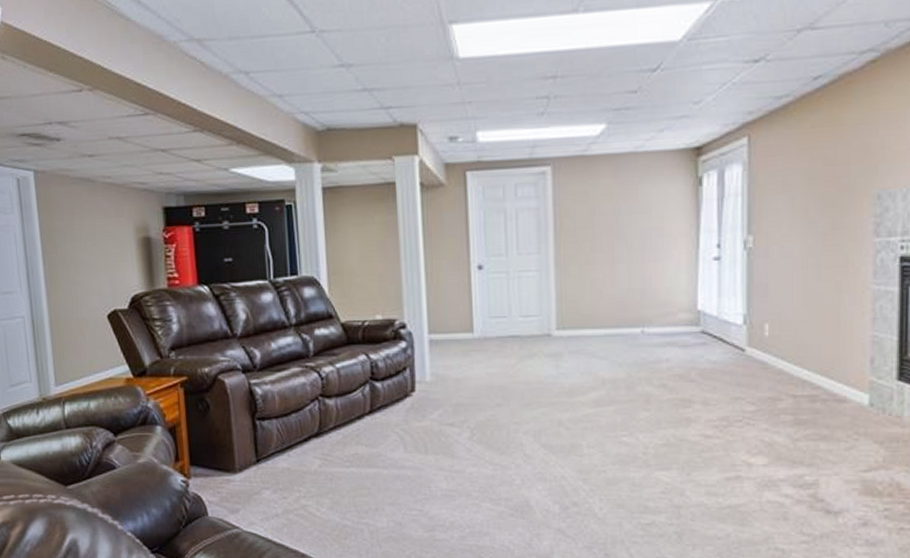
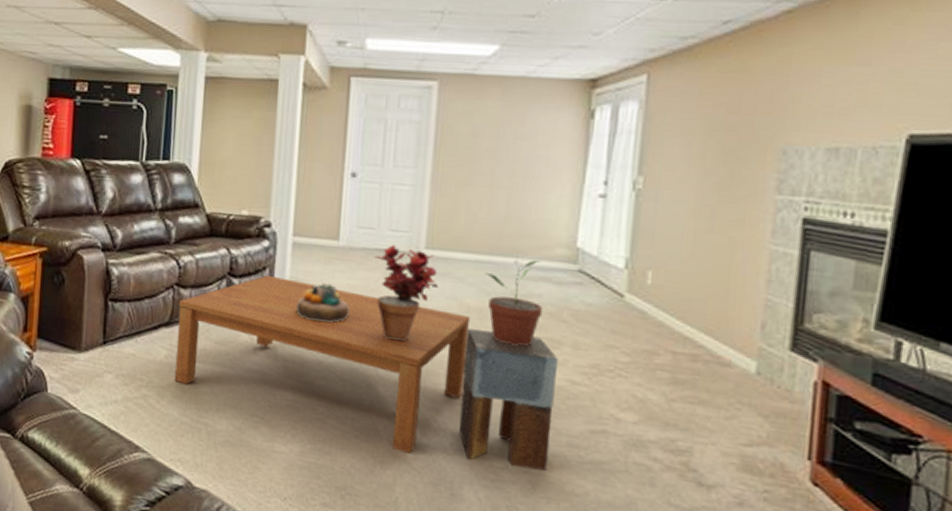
coffee table: none [326,374,606,523] -> present [174,274,471,454]
decorative bowl: none [440,375,491,413] -> present [296,282,349,323]
potted plant: none [508,330,572,421] -> present [373,245,438,342]
stool: none [604,399,691,521] -> present [458,329,558,471]
potted plant: none [615,328,672,410] -> present [484,260,543,347]

